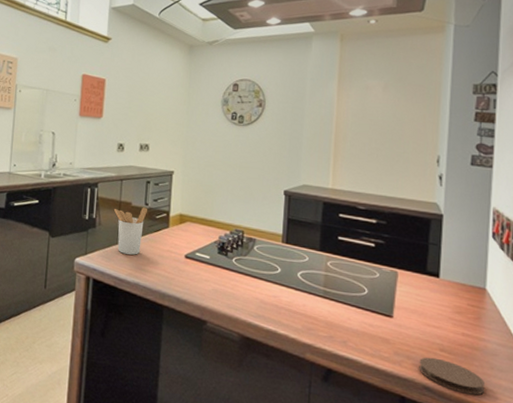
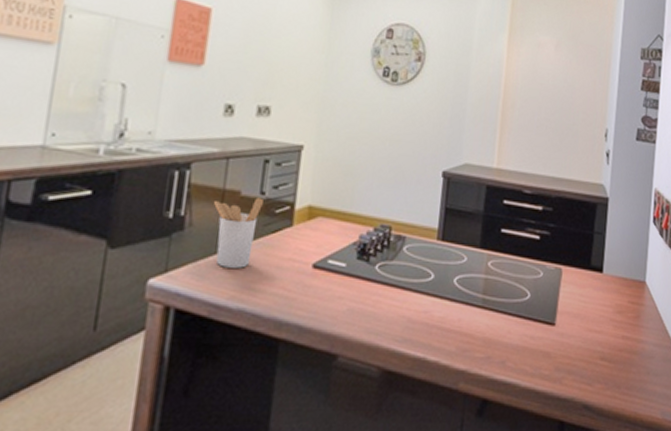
coaster: present [419,357,486,395] -> none [579,369,642,407]

